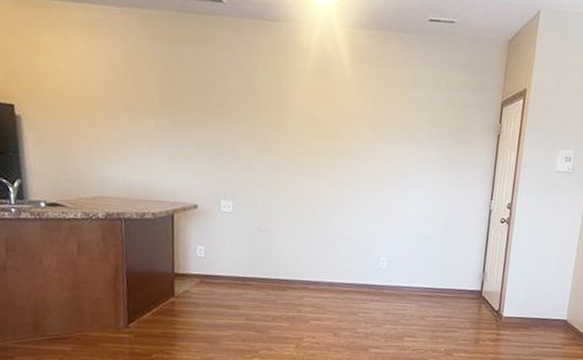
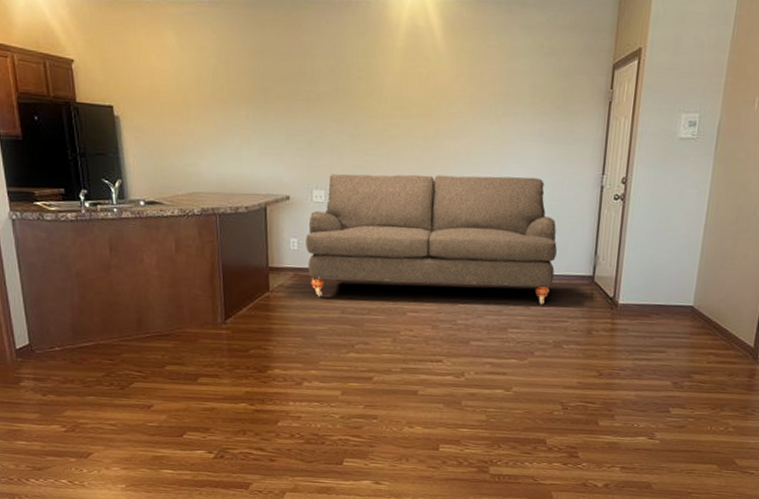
sofa: none [212,185,450,317] -> present [306,173,557,306]

